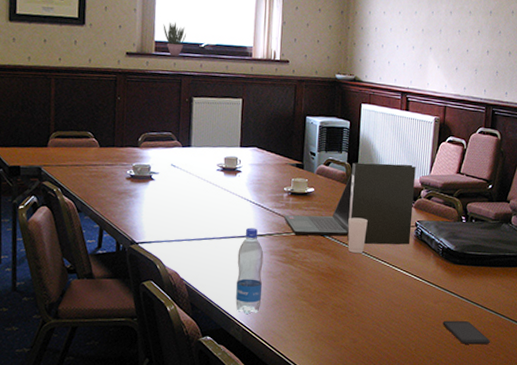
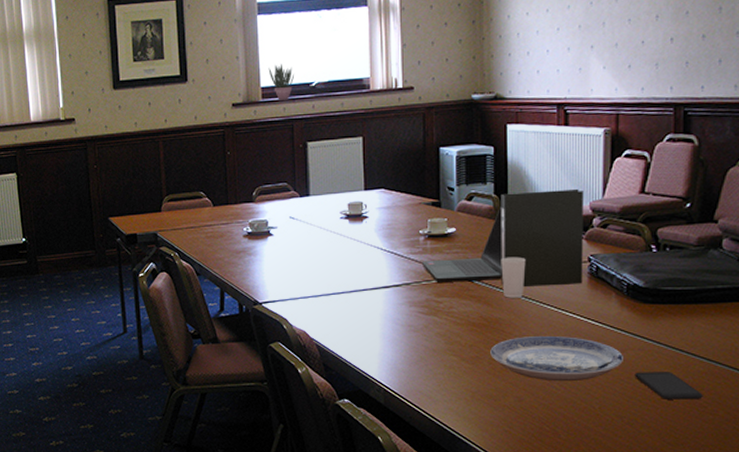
bottle: present [235,227,264,314] -> none [372,278,403,373]
plate: none [334,286,436,327] -> present [490,335,625,382]

